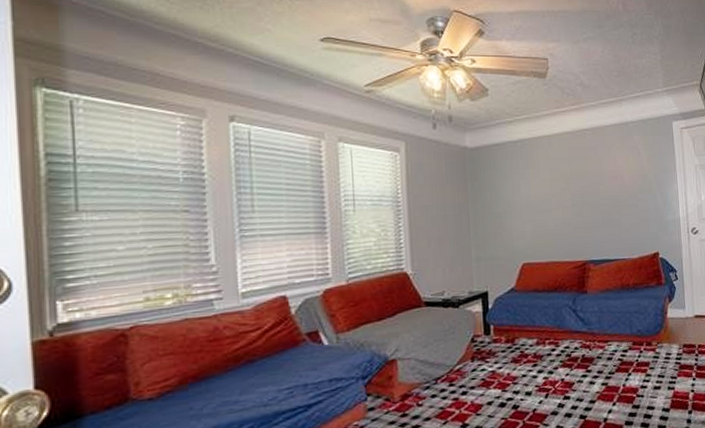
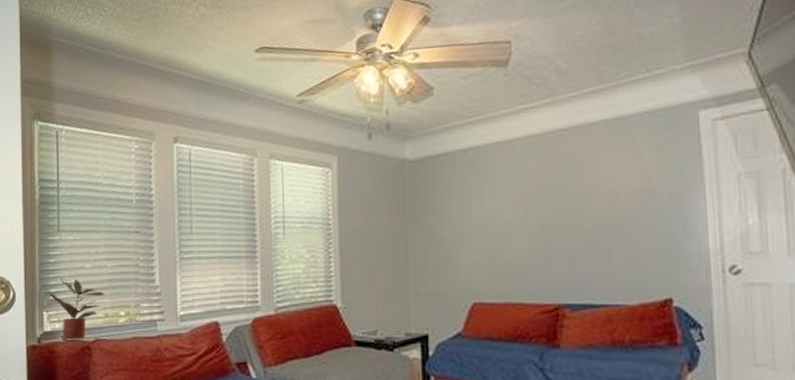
potted plant: none [61,260,144,332] -> present [47,276,104,342]

